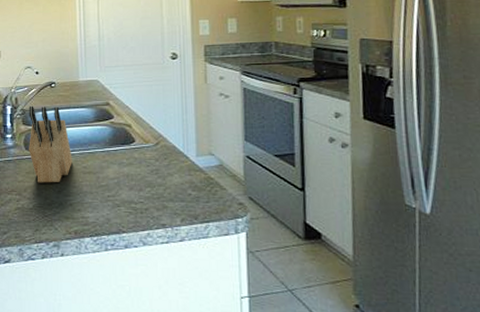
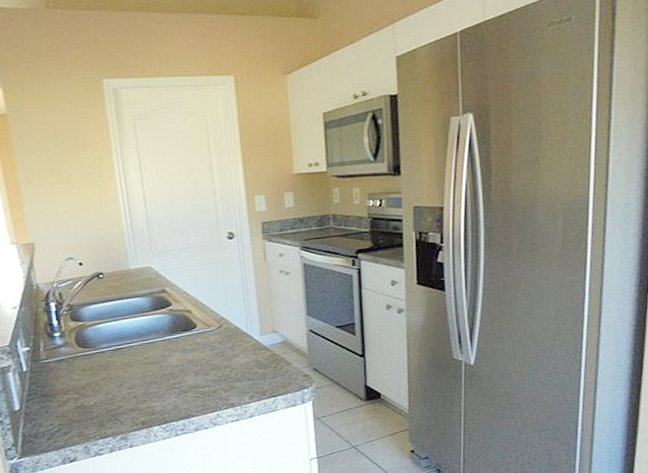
knife block: present [29,105,72,183] -> none [76,298,132,379]

